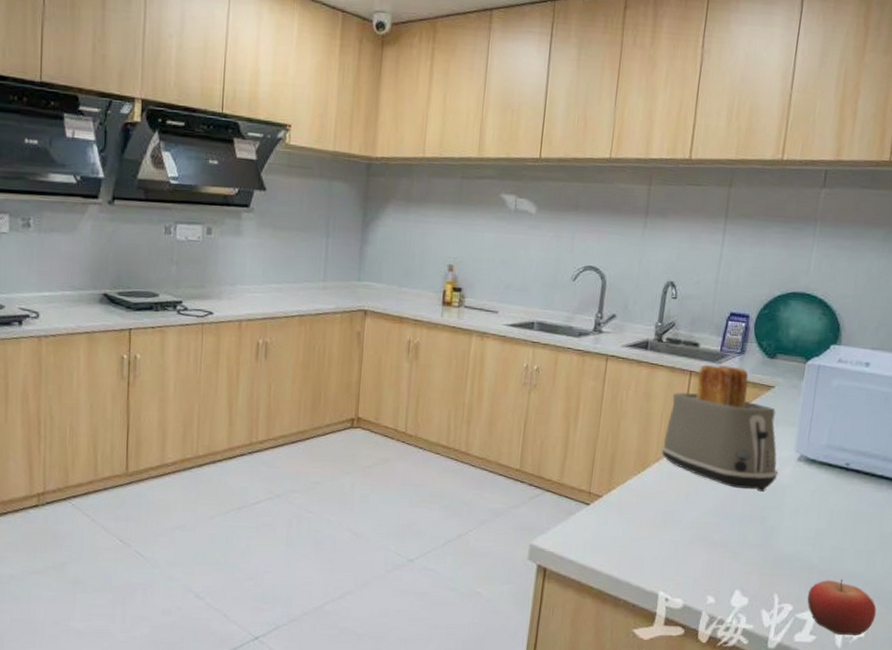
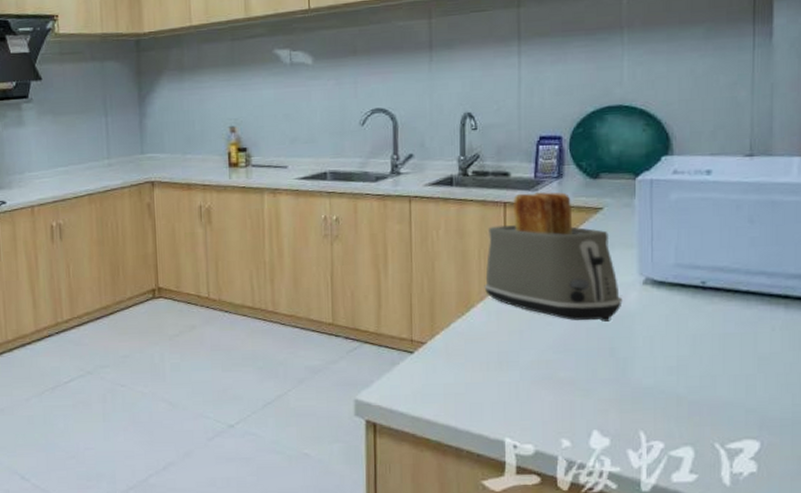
fruit: present [807,578,877,636] -> none [680,408,768,472]

